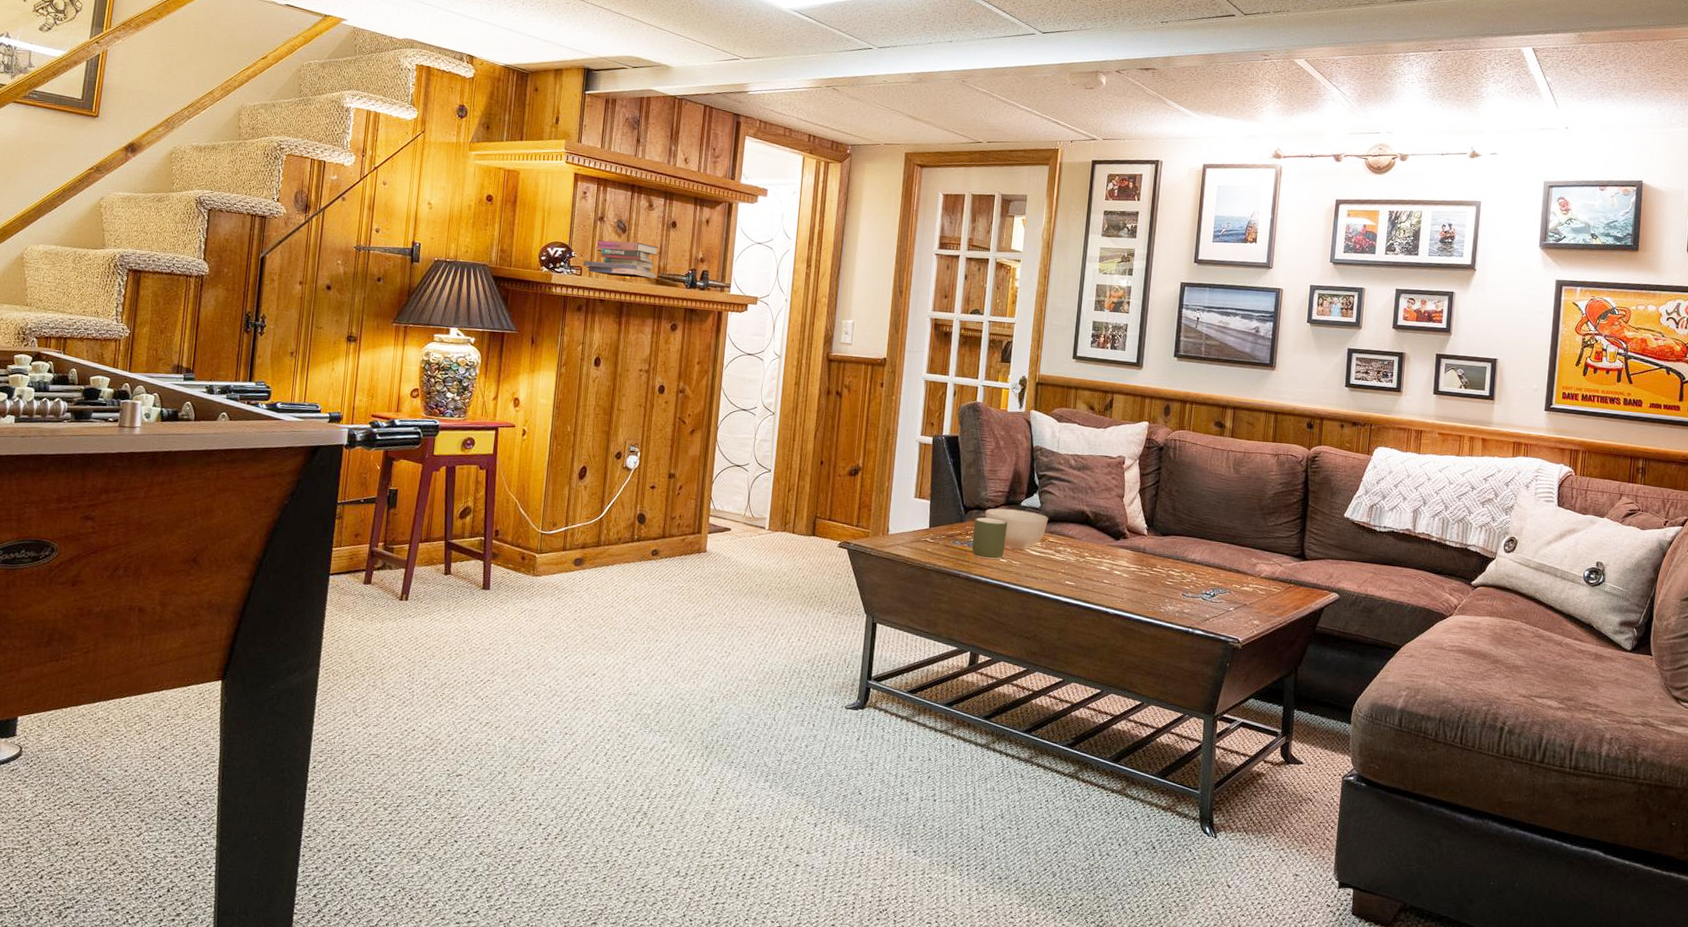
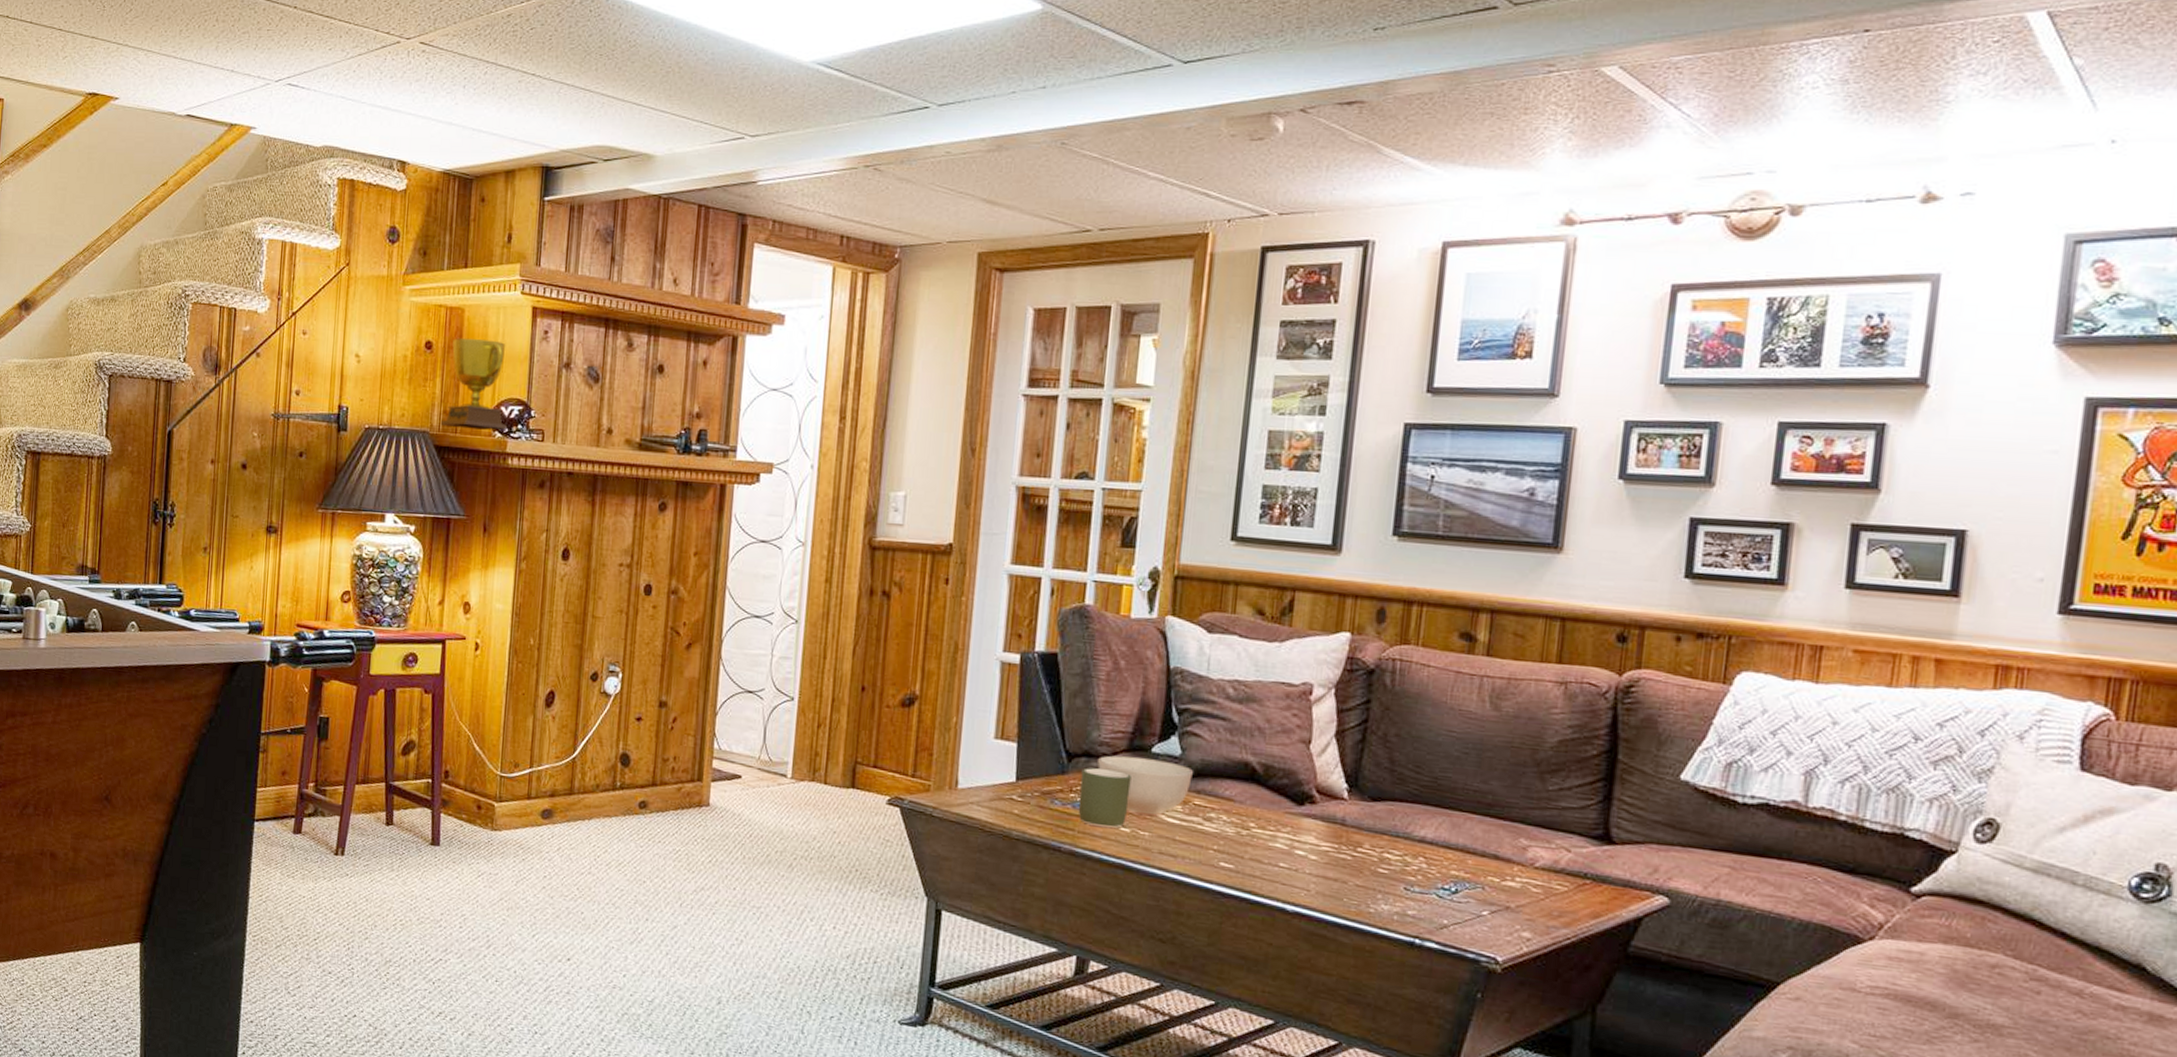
trophy: none [498,194,553,266] -> present [440,338,508,431]
books: present [583,240,658,280] -> none [545,394,641,444]

